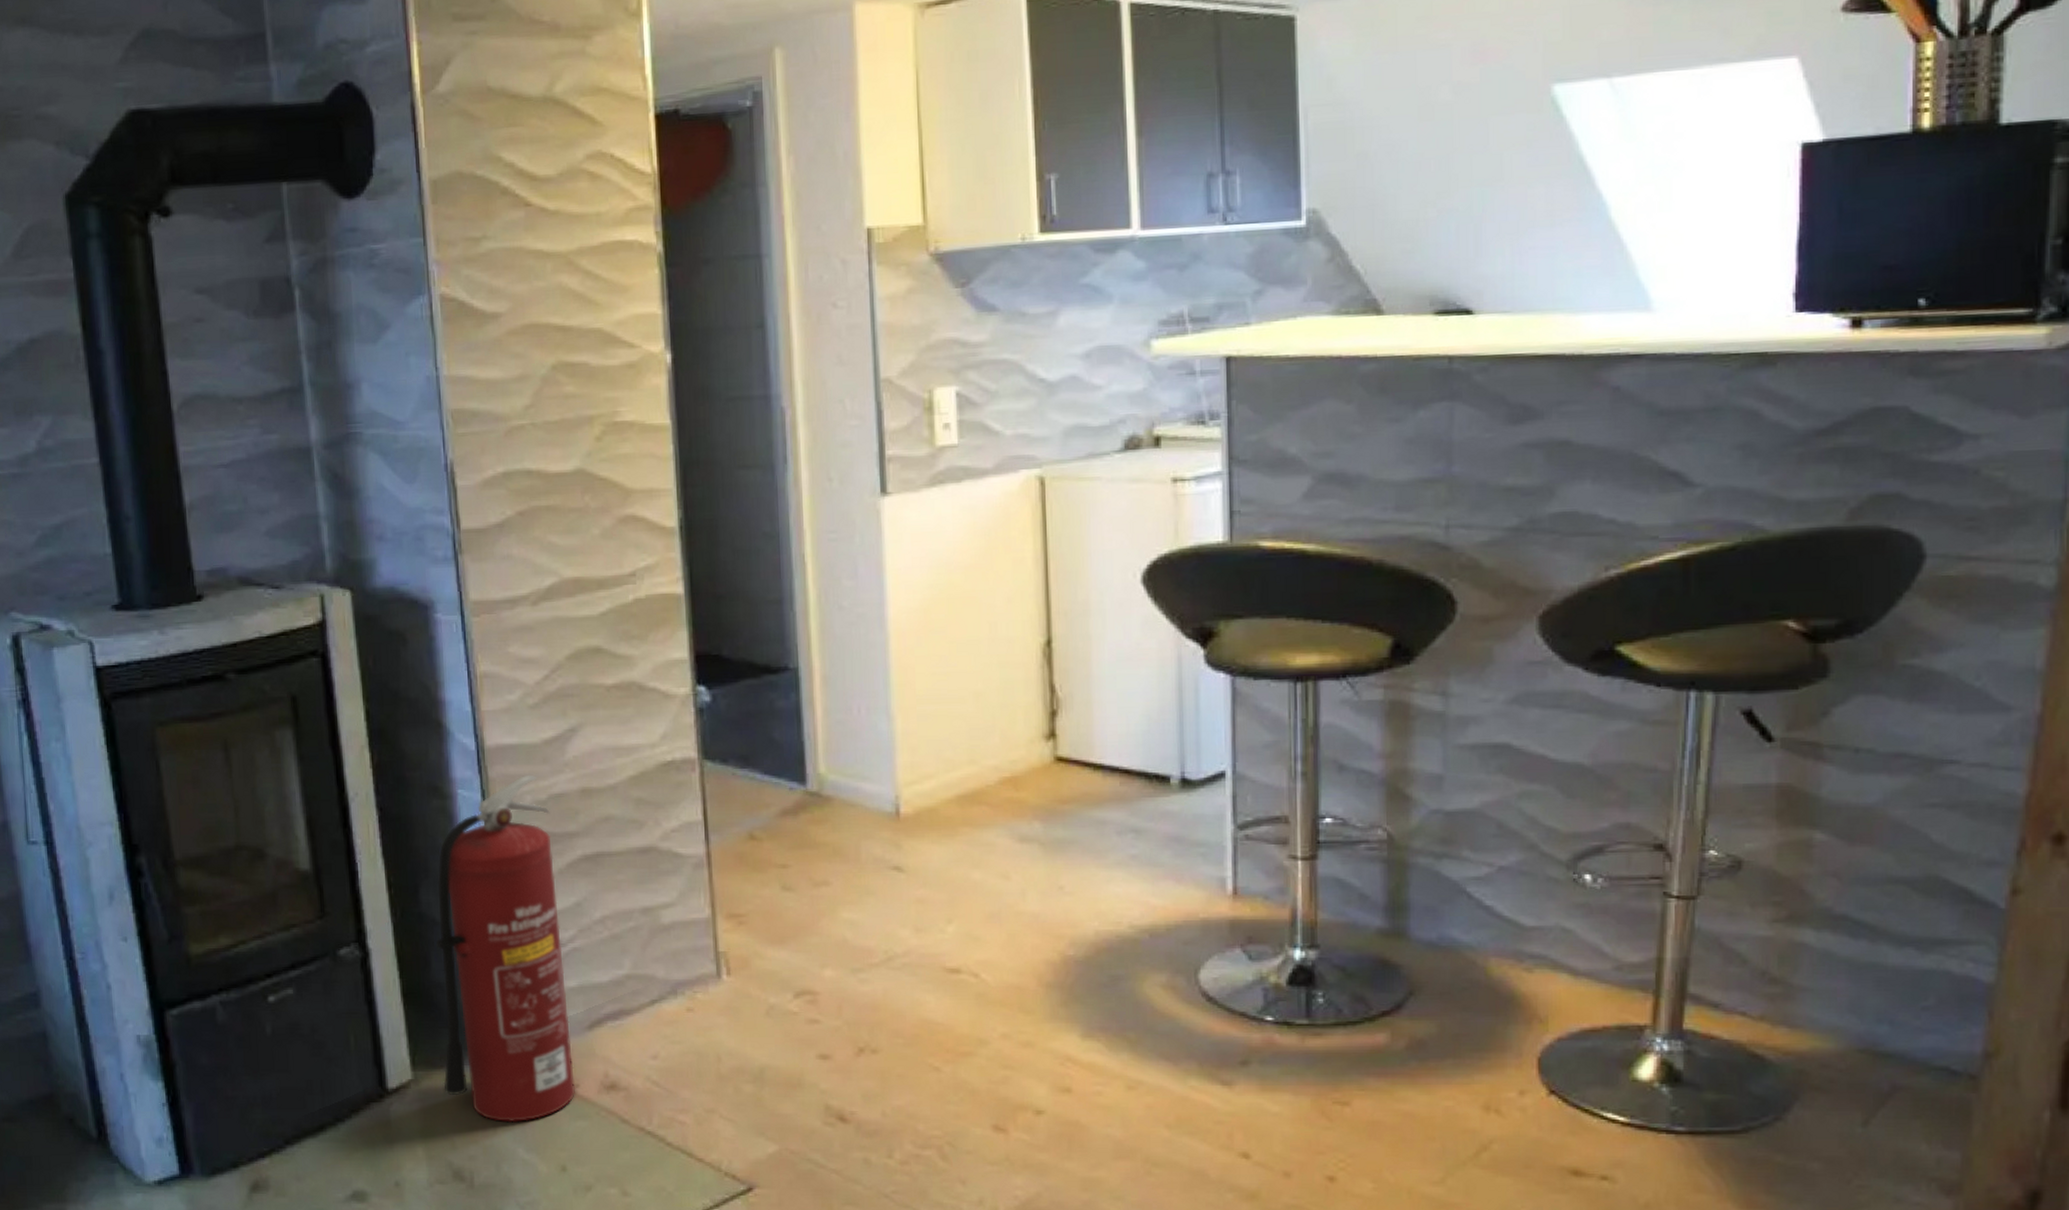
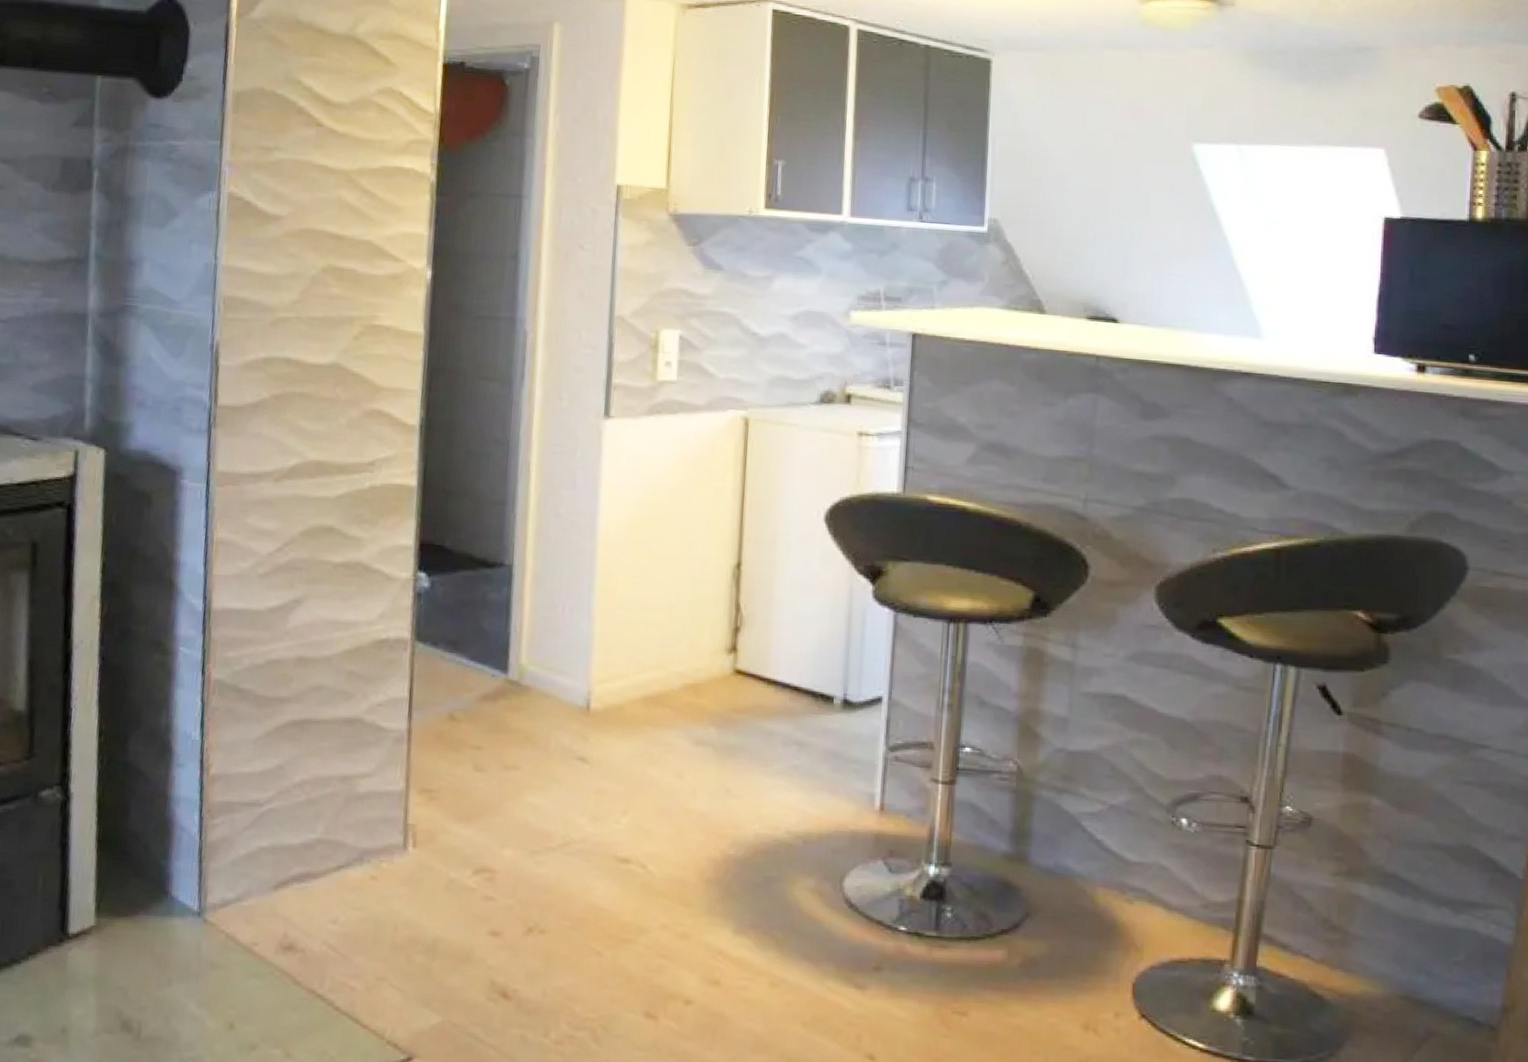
fire extinguisher: present [435,774,576,1123] -> none [124,639,265,977]

